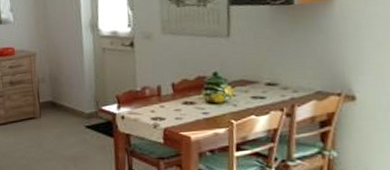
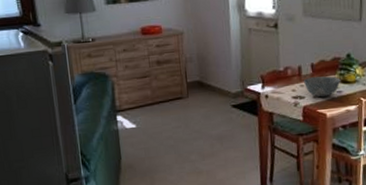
bowl: none [163,96,207,119] -> present [303,76,341,98]

